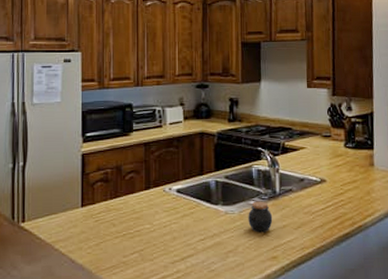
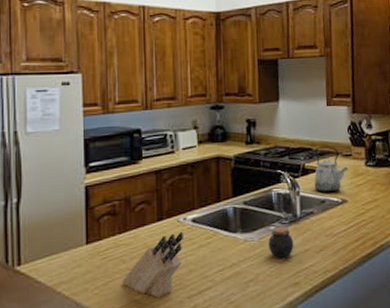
knife block: none [112,200,169,261] -> present [121,231,184,298]
kettle: none [293,126,328,172] -> present [314,146,349,193]

